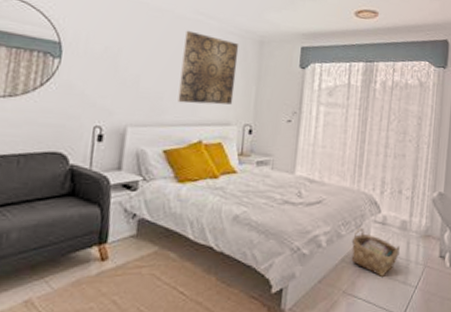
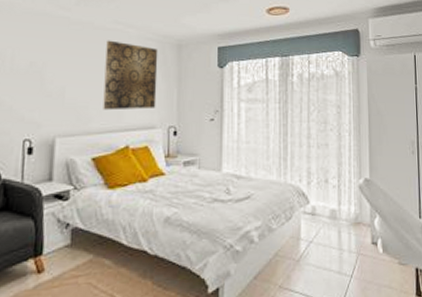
woven basket: present [351,227,400,277] -> none [283,219,331,268]

